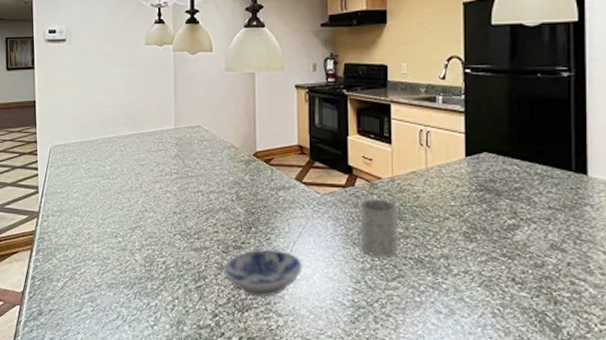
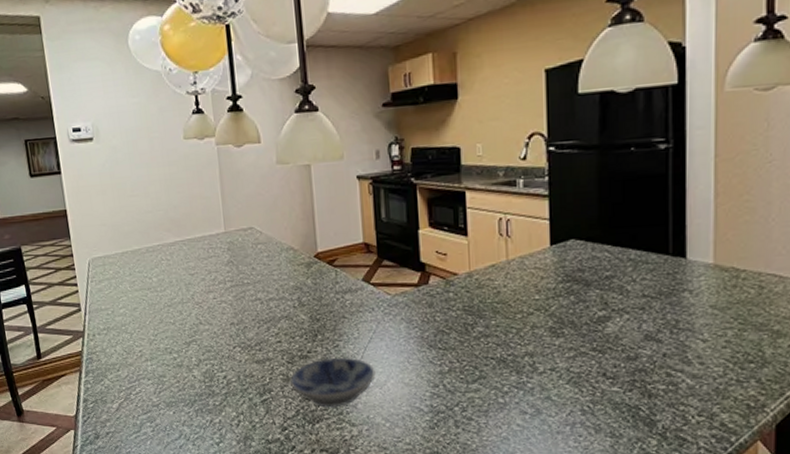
mug: present [359,198,398,257] -> none [434,296,477,359]

